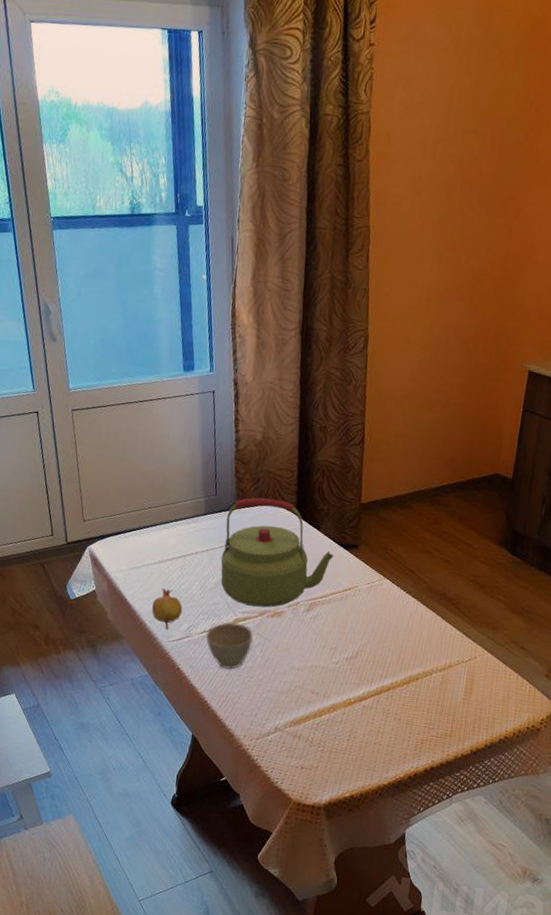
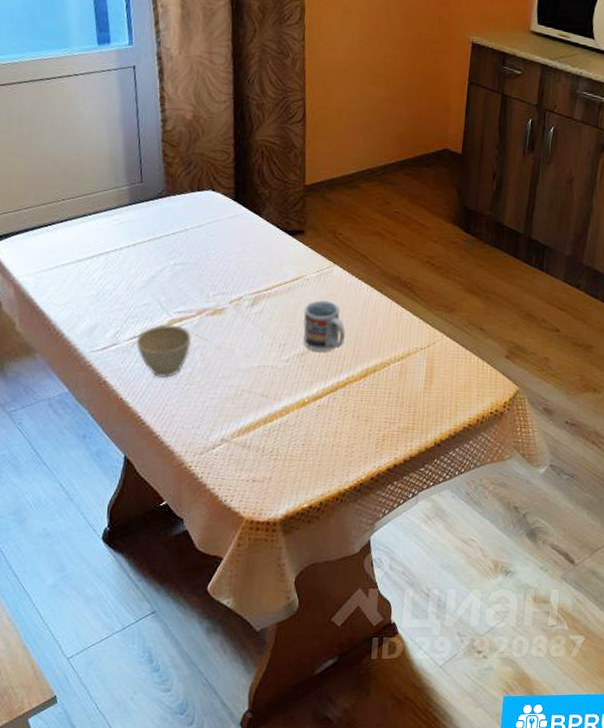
fruit: present [151,587,183,629] -> none [69,290,108,338]
kettle: present [221,498,334,608] -> none [150,183,279,305]
cup: none [352,609,392,658] -> present [303,299,345,352]

